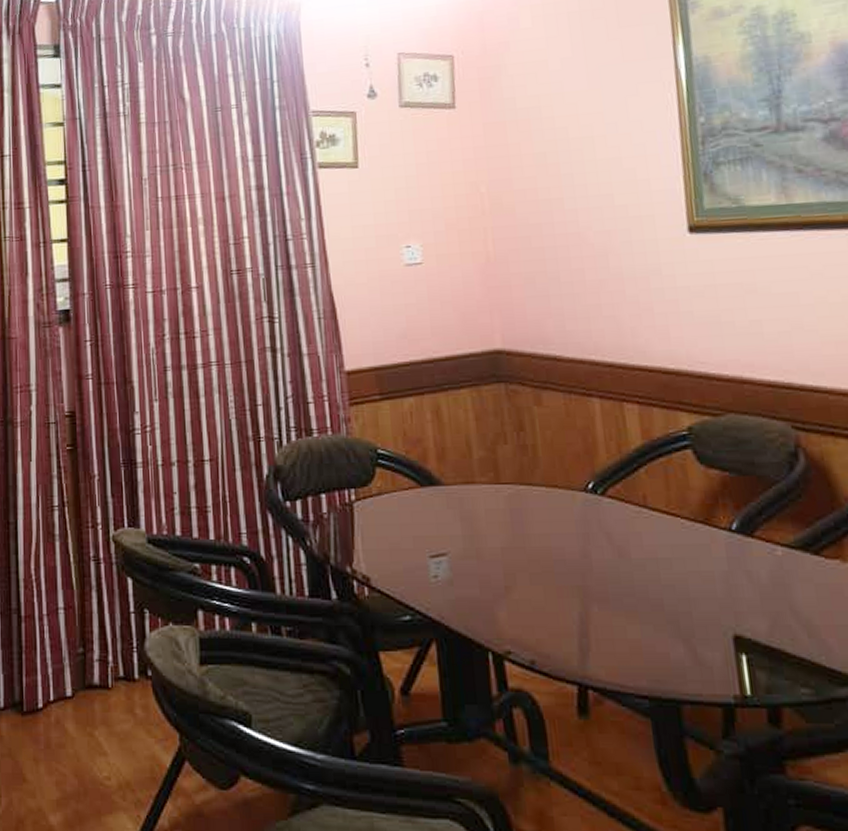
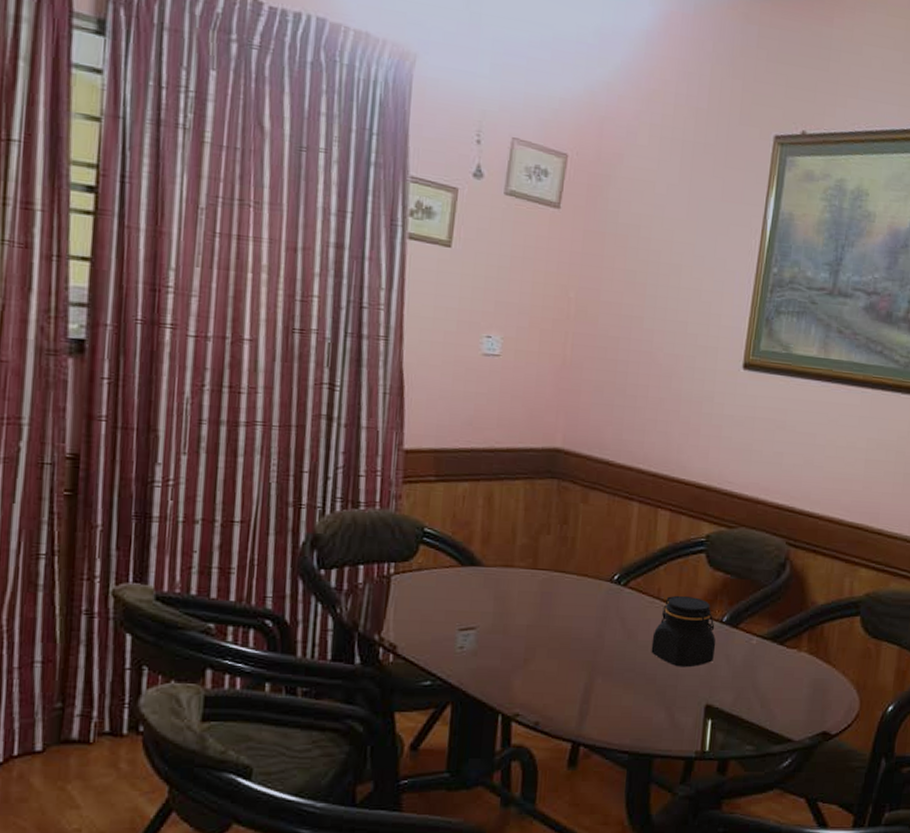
jar: none [647,501,731,589] -> present [651,595,716,668]

